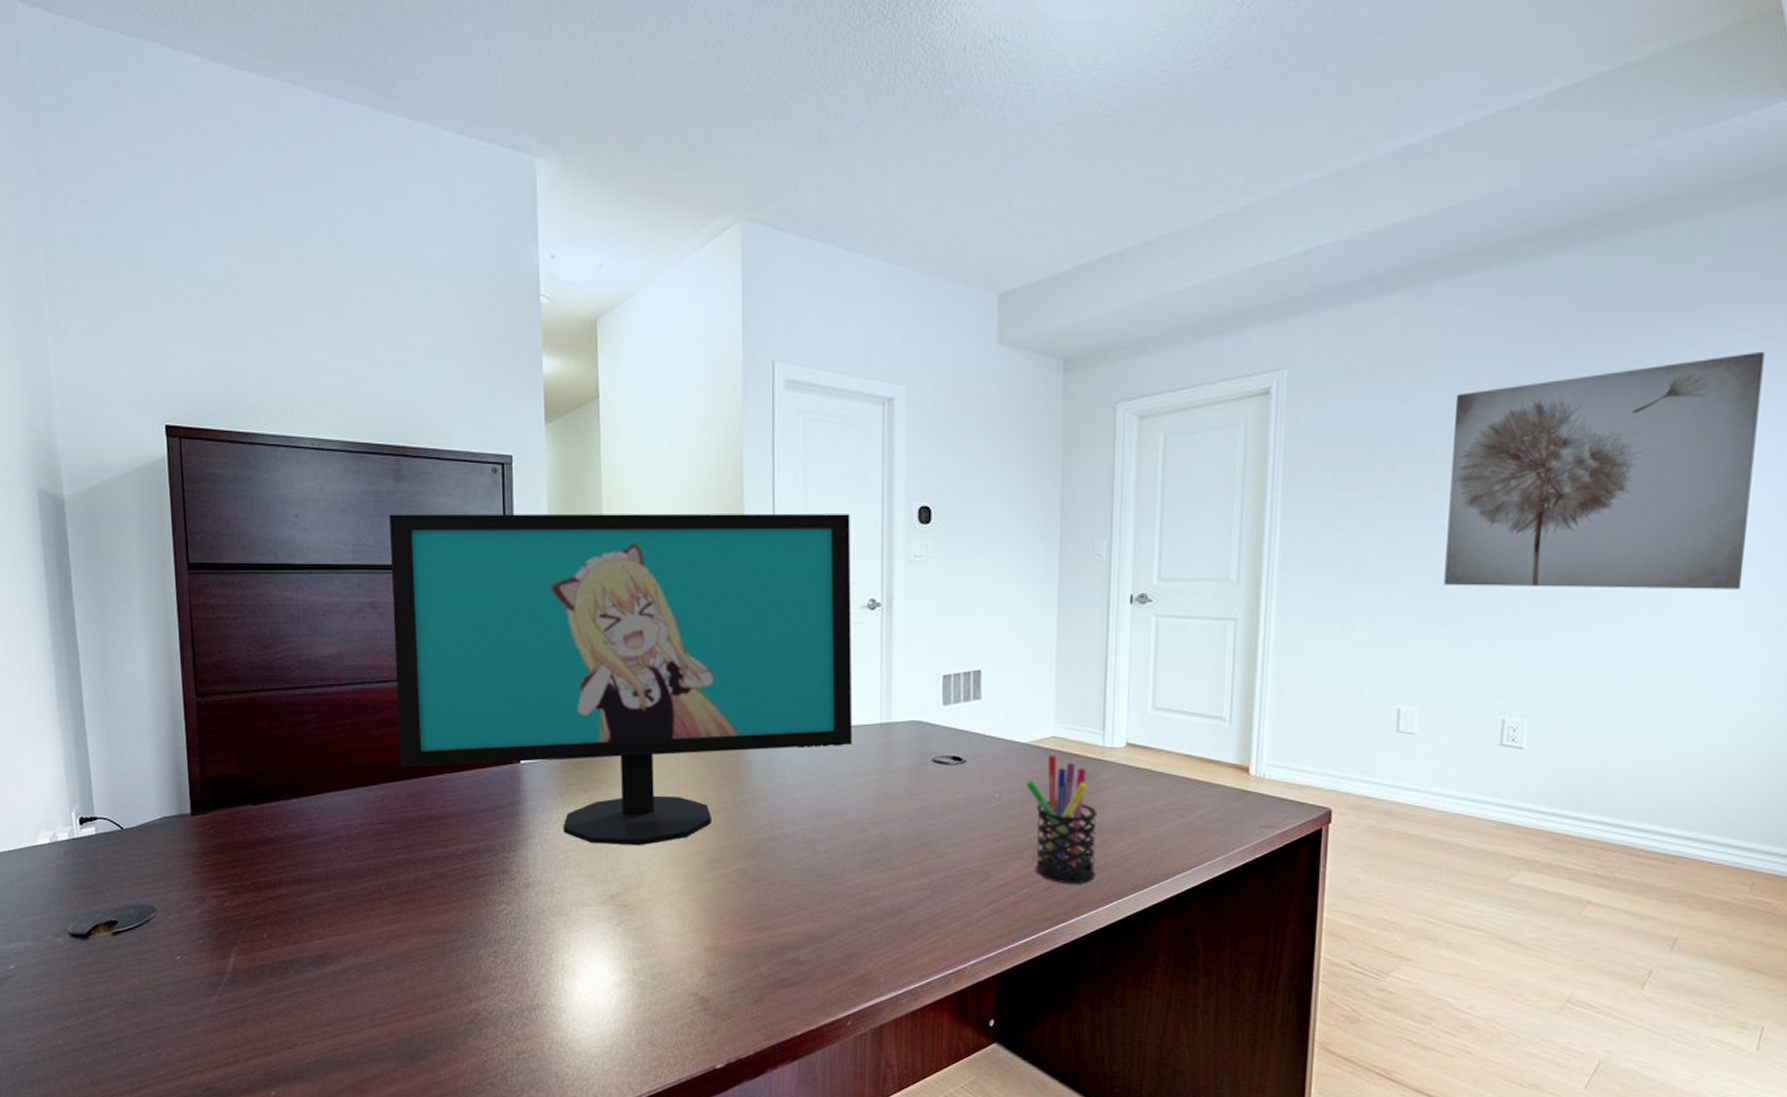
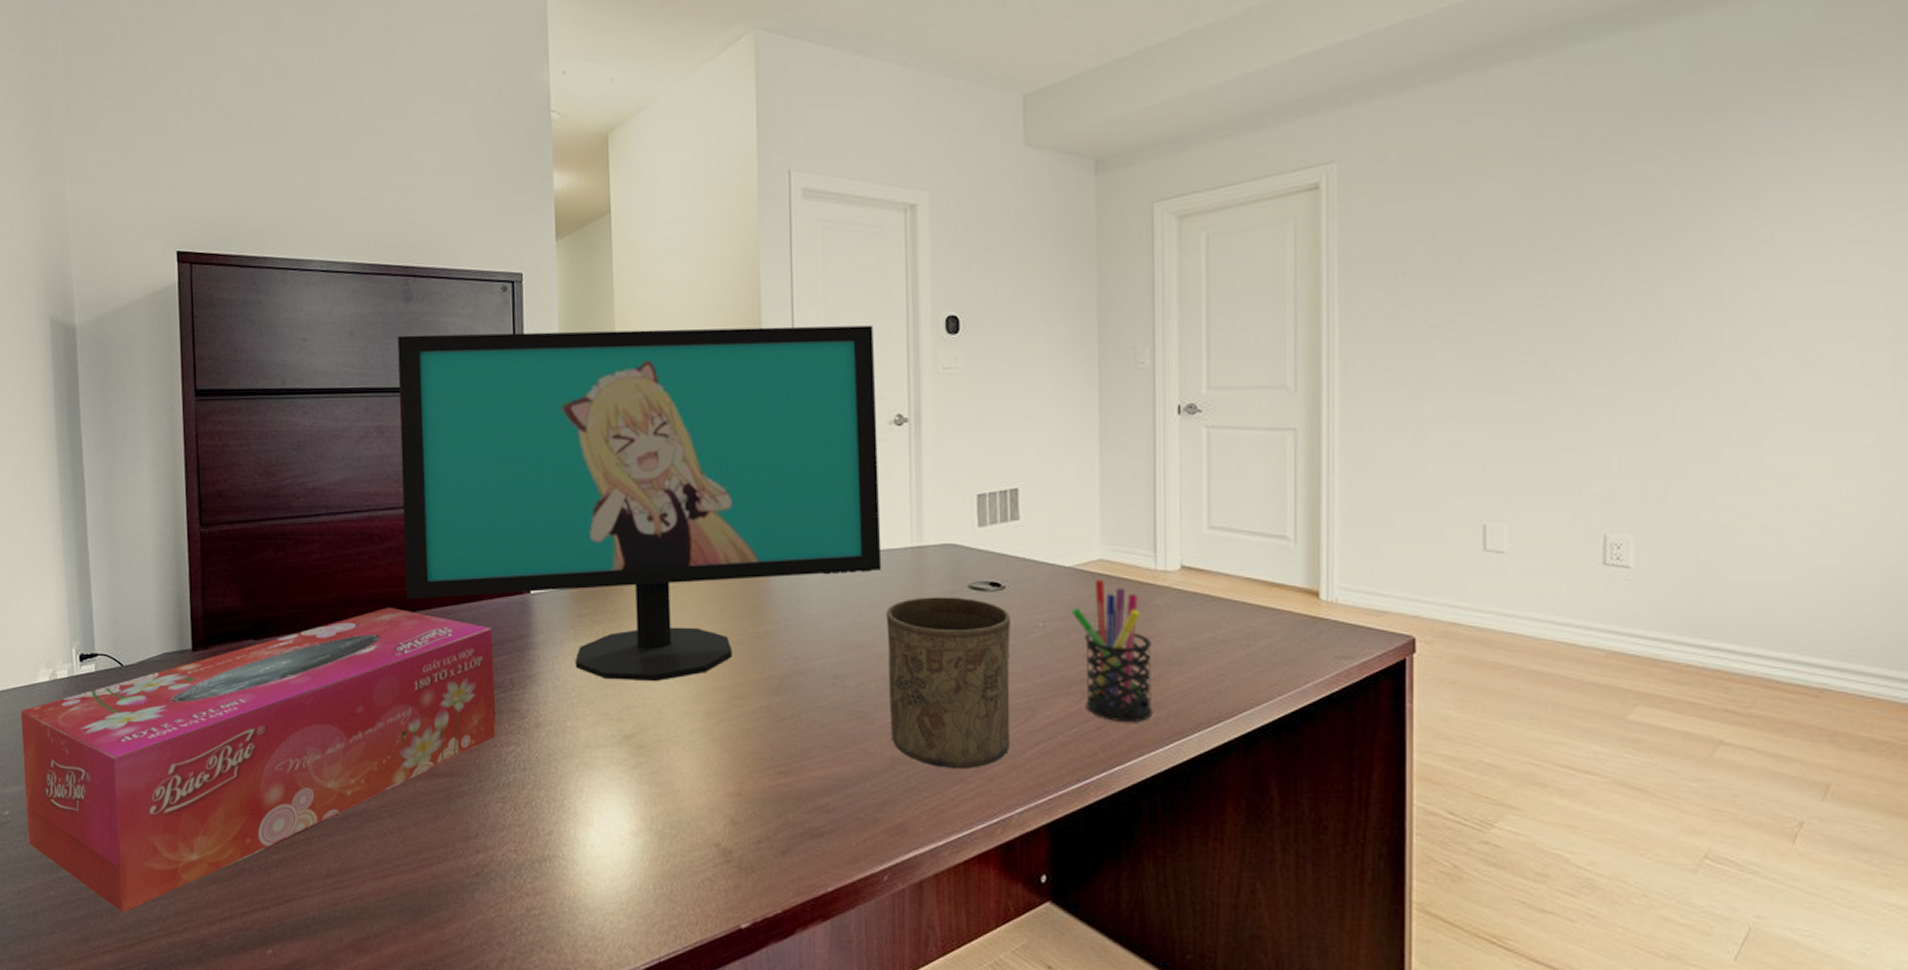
tissue box: none [22,774,488,1059] -> present [20,606,496,913]
cup: none [856,769,970,925] -> present [886,597,1011,768]
wall art: present [1444,351,1765,590] -> none [1525,128,1871,390]

